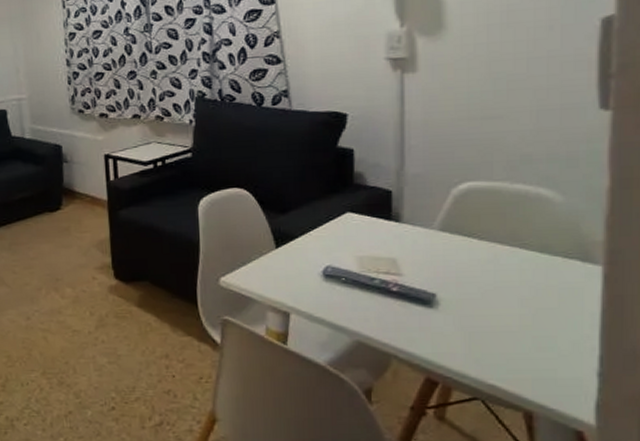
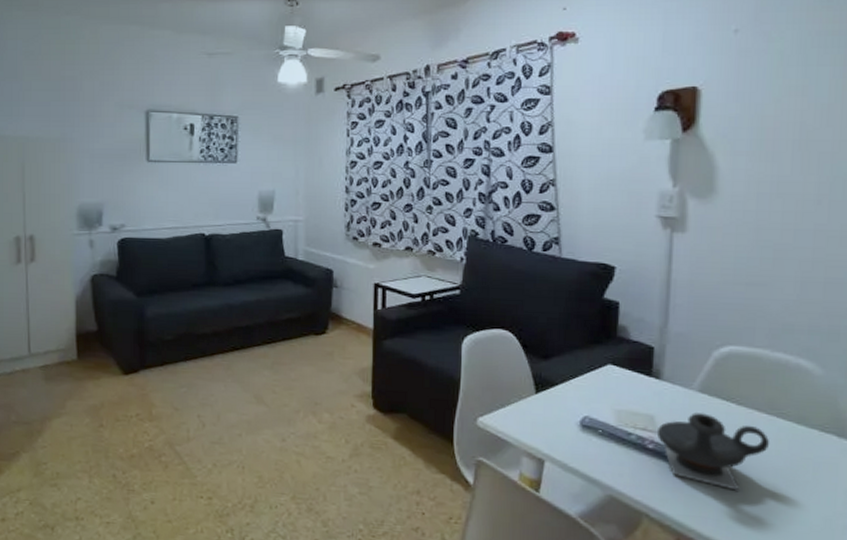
teapot: none [399,251,514,324] -> present [656,413,770,491]

